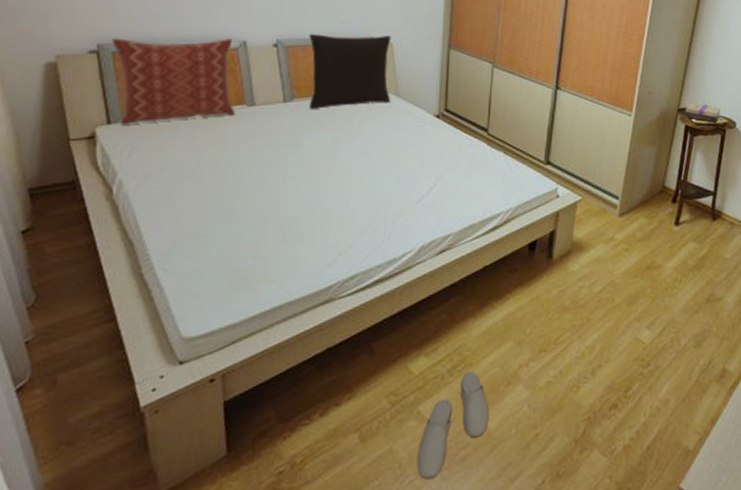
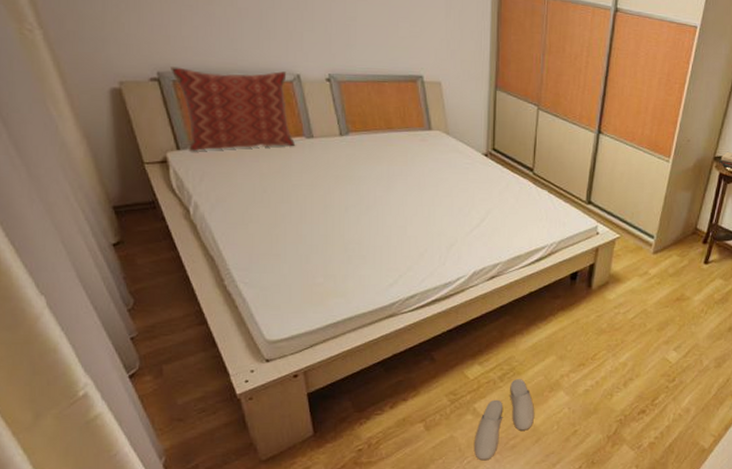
pillow: present [308,34,392,110] -> none [360,70,440,144]

